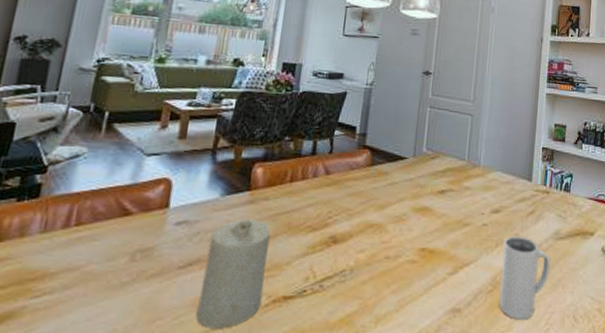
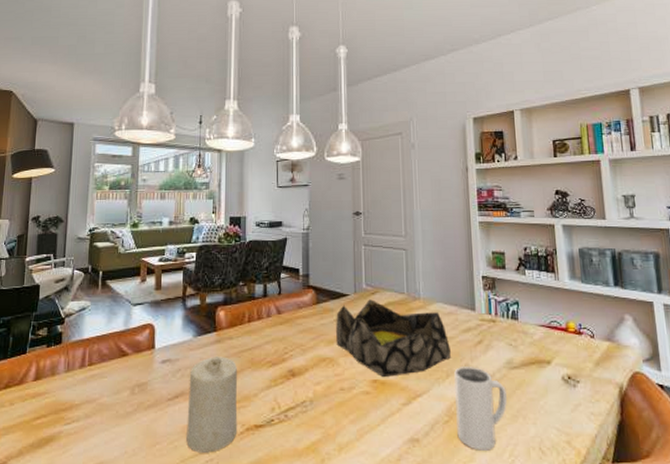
decorative bowl: none [387,164,503,245] -> present [336,299,451,377]

